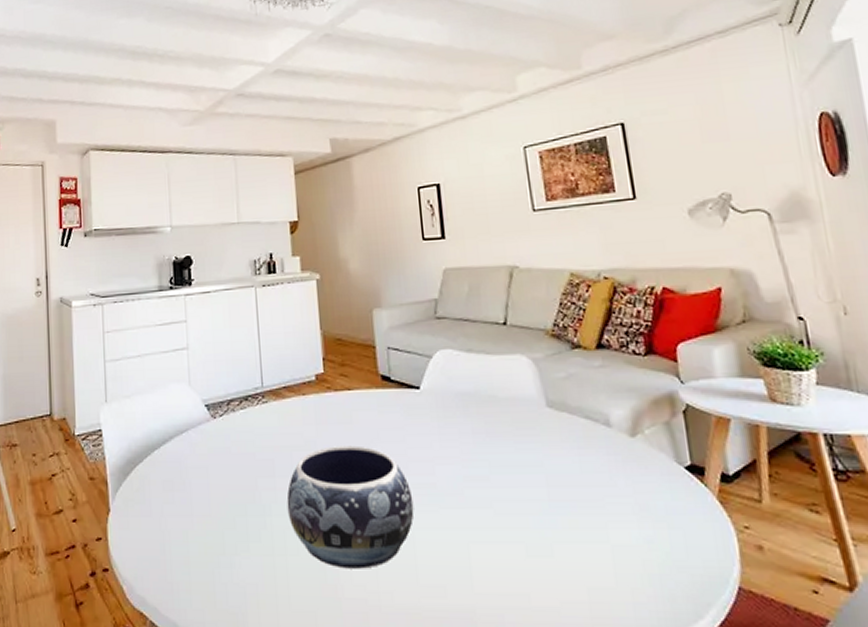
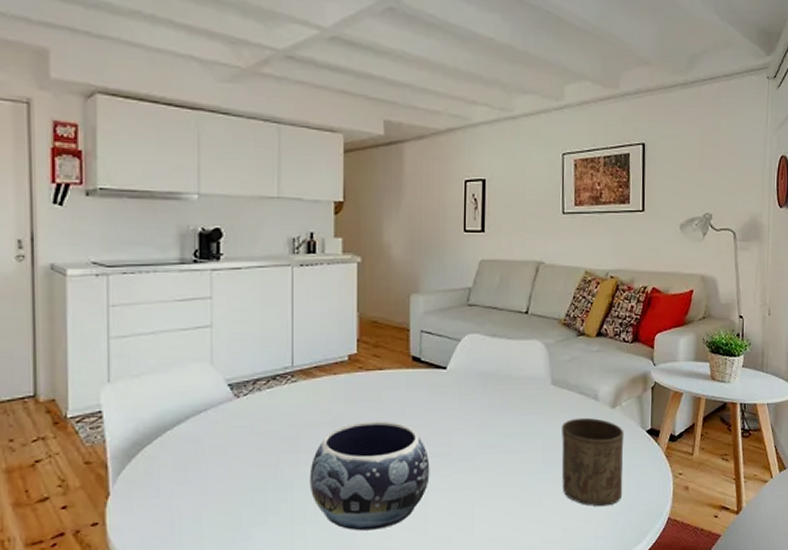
cup: none [566,447,665,564] -> present [561,417,625,507]

